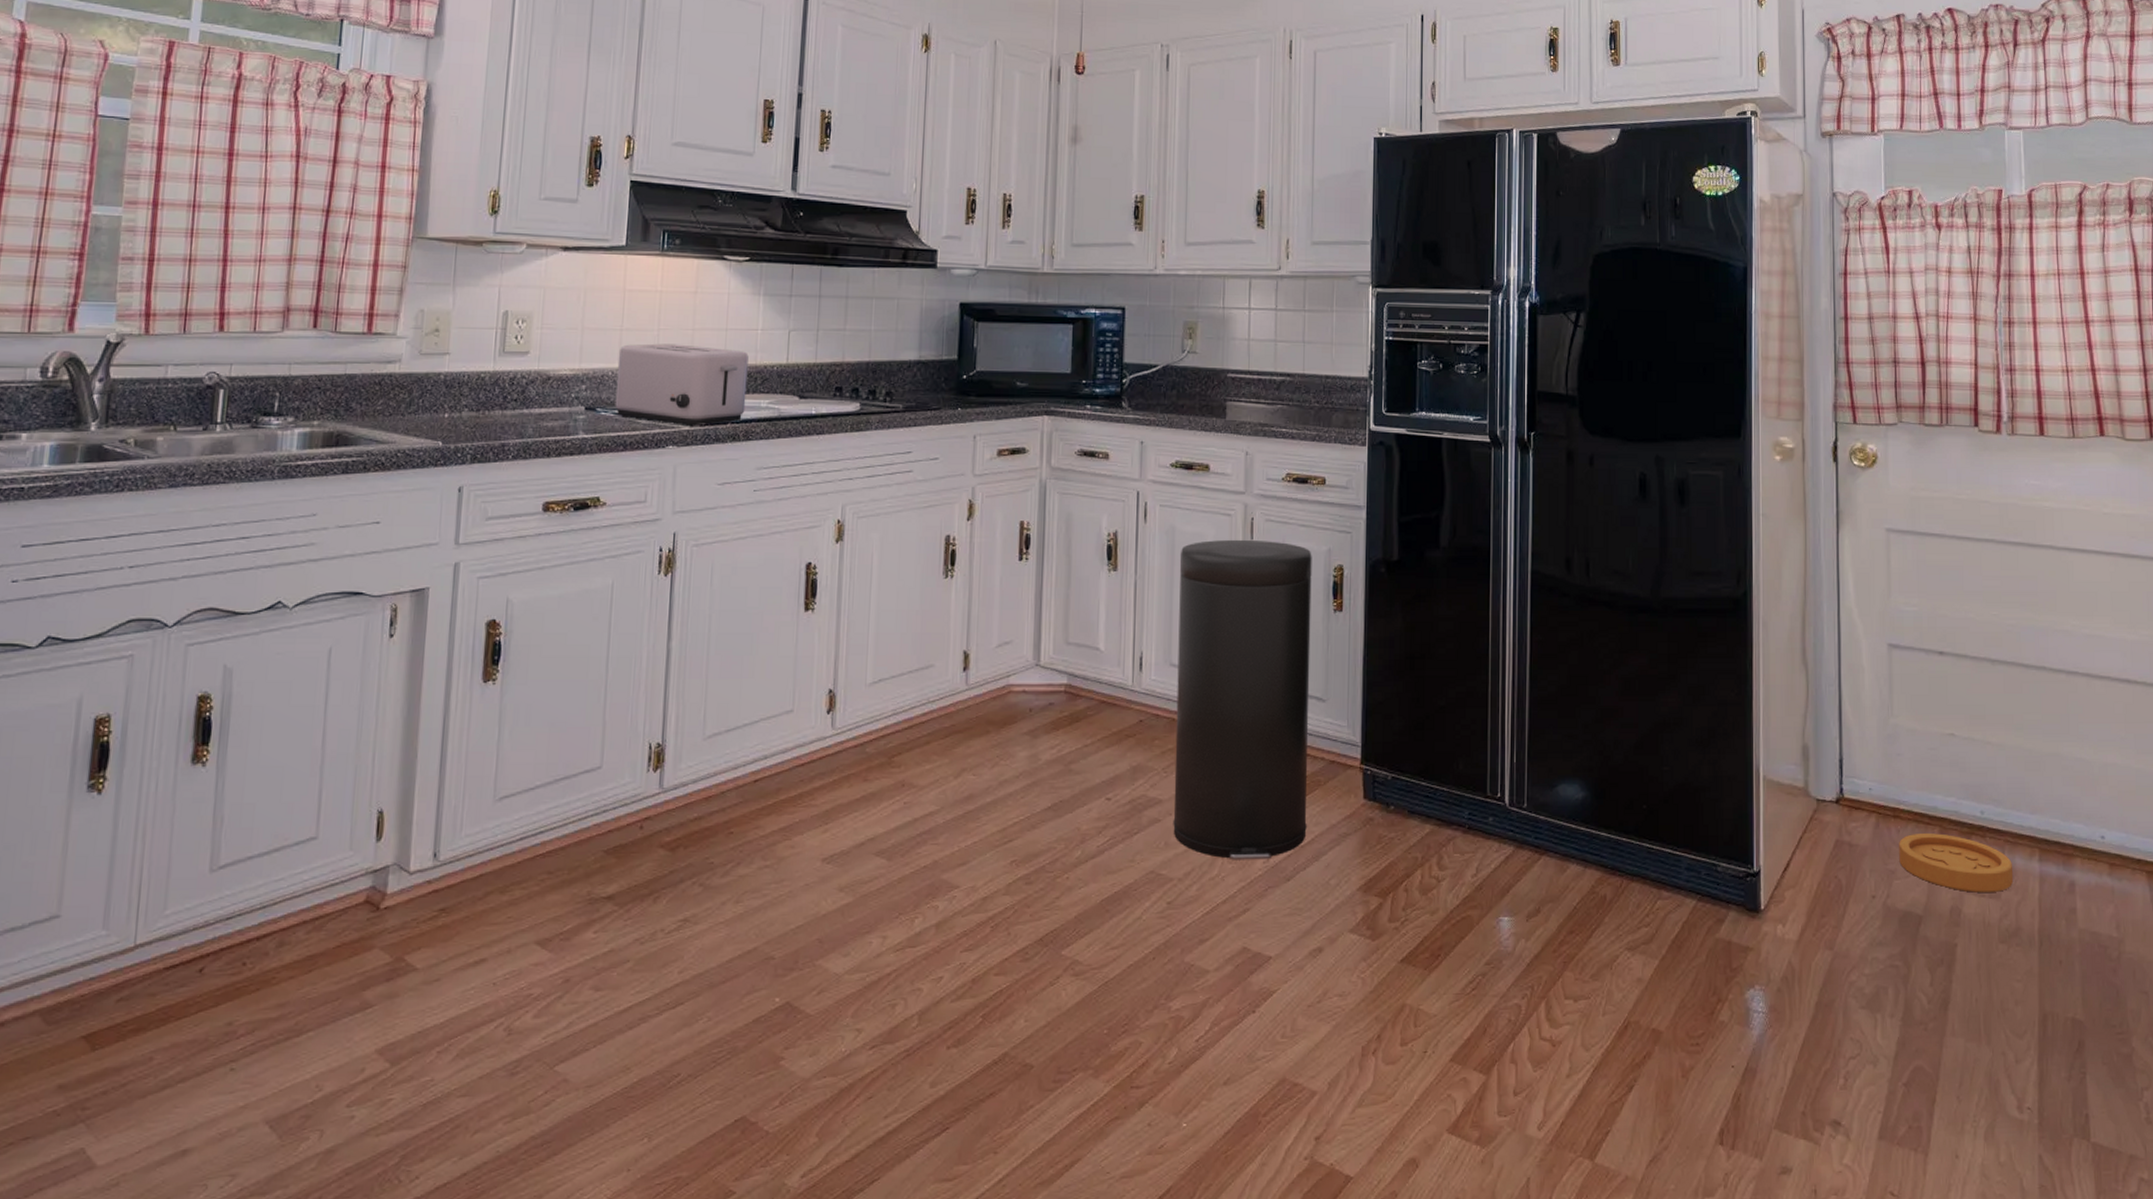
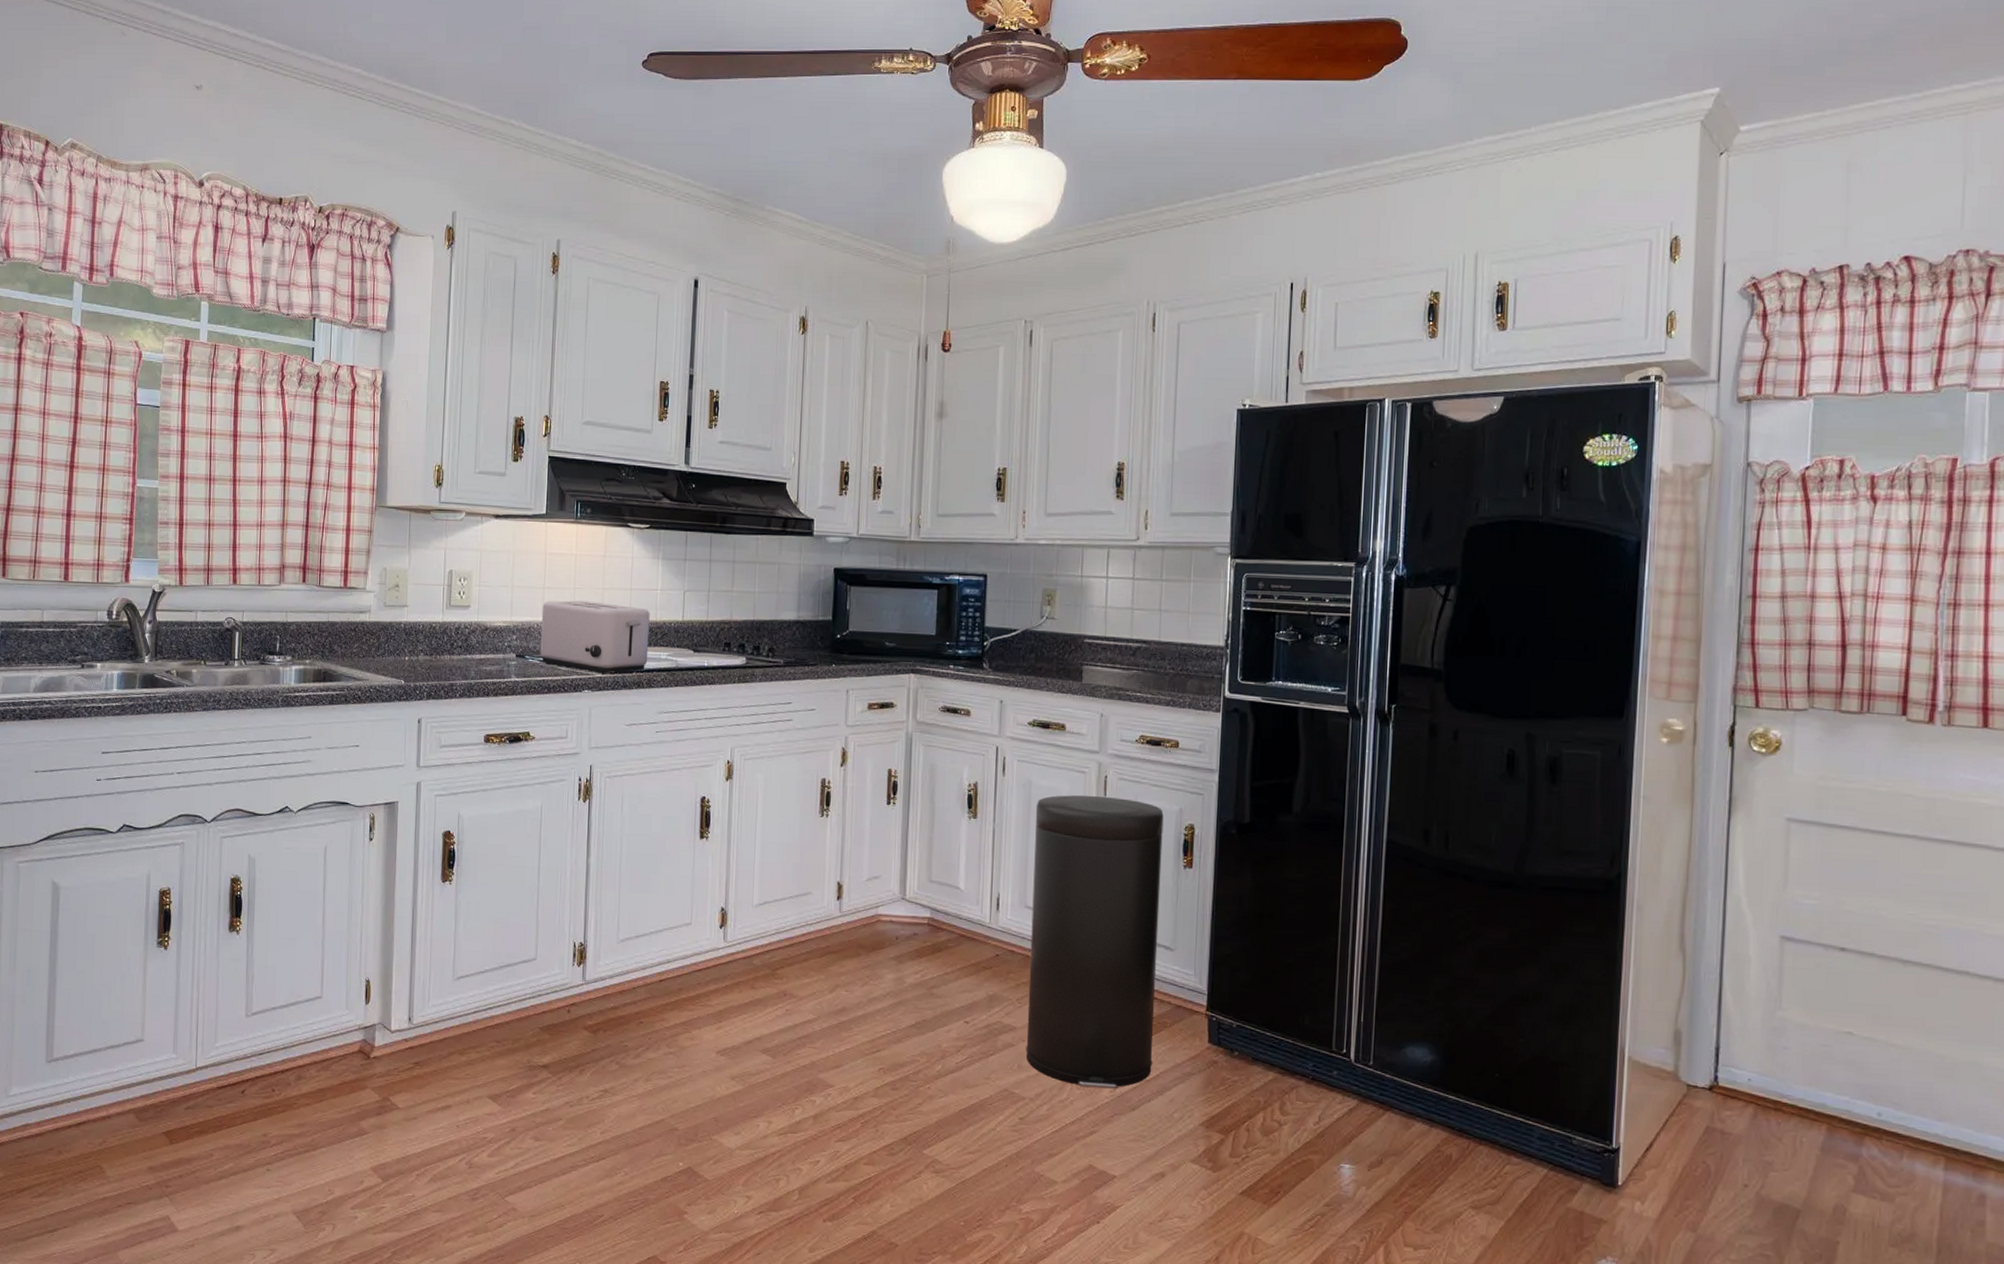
pet bowl: present [1899,833,2013,893] -> none [1778,1128,1911,1196]

